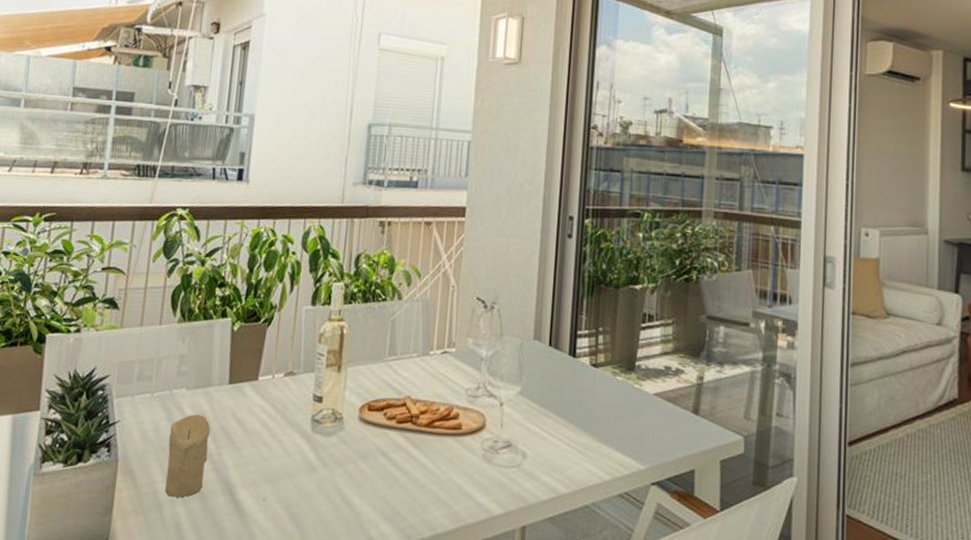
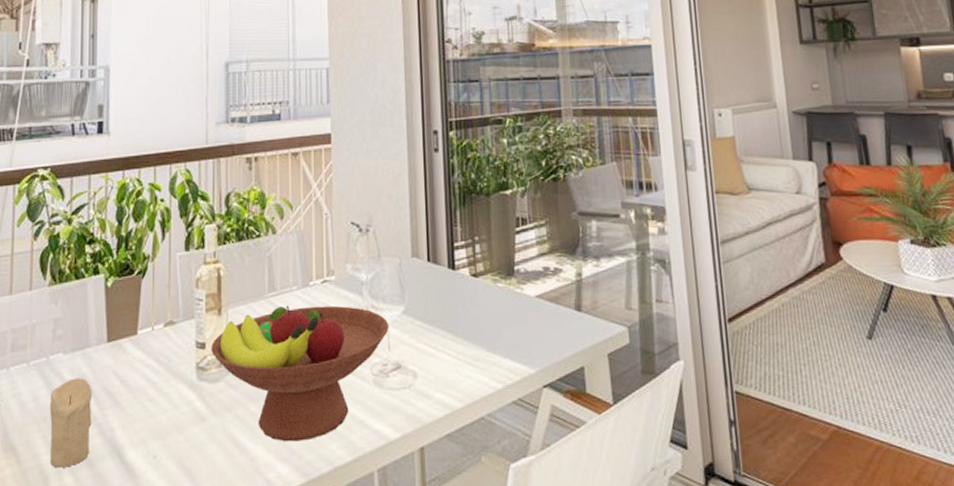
fruit bowl: none [327,371,504,504] -> present [211,305,389,442]

